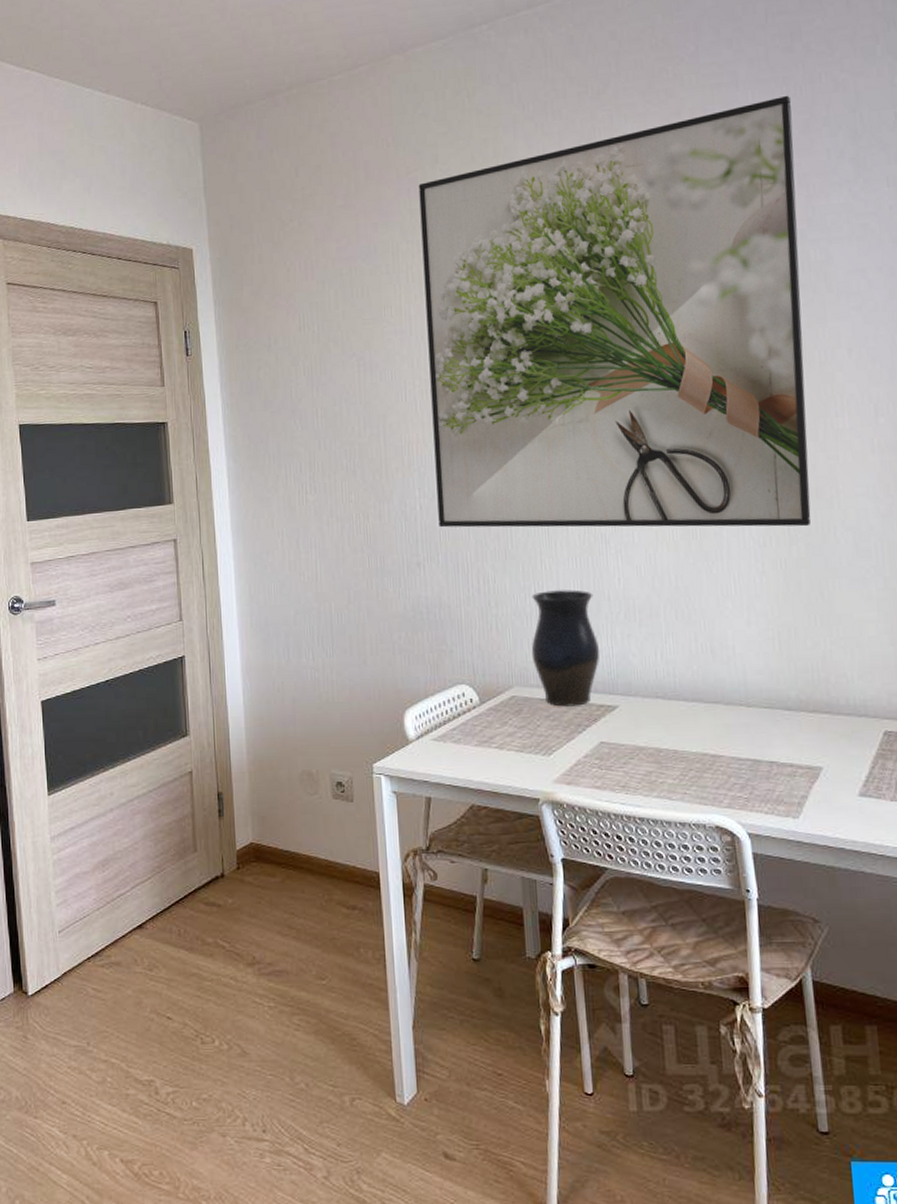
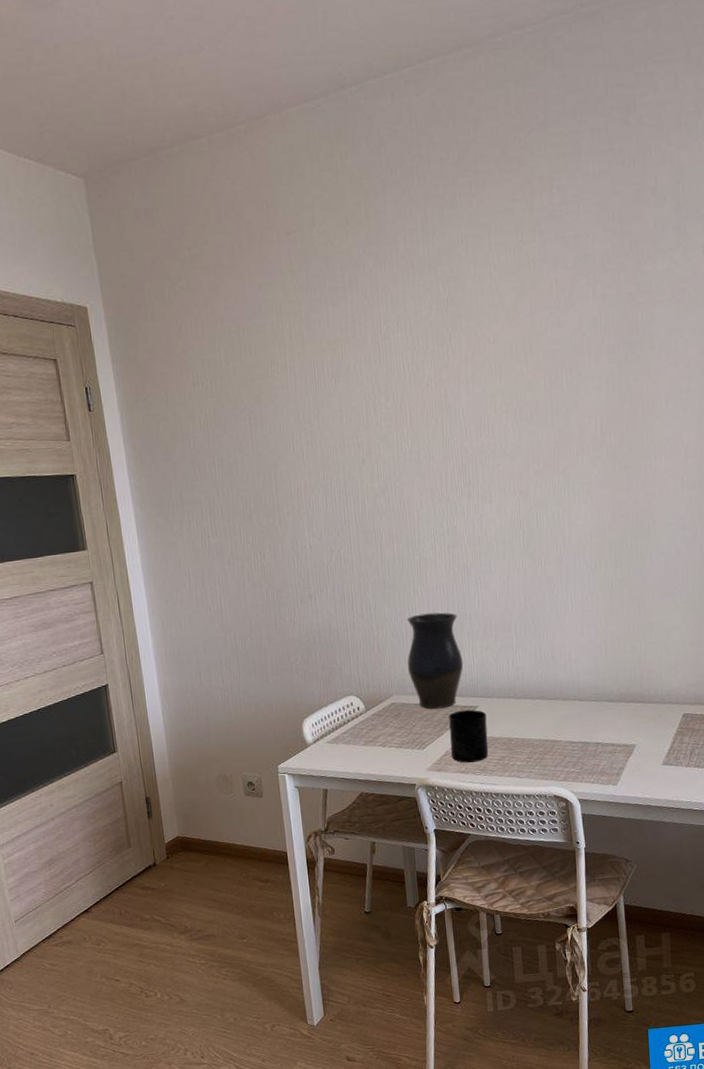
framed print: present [418,95,811,528] -> none [298,166,633,564]
mug: none [581,709,632,776] -> present [449,709,489,763]

